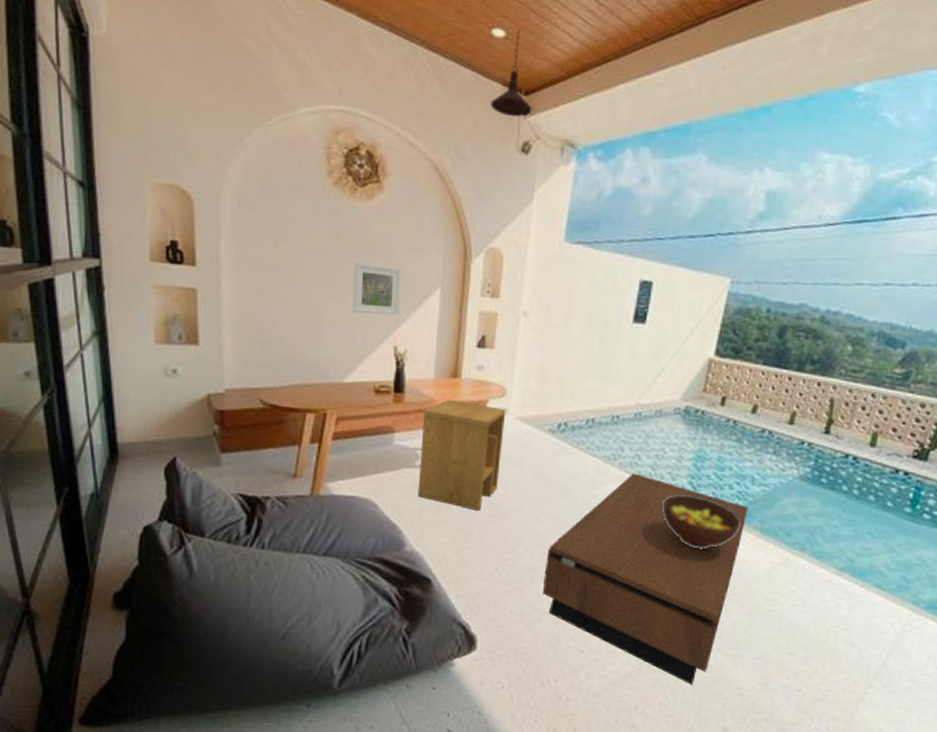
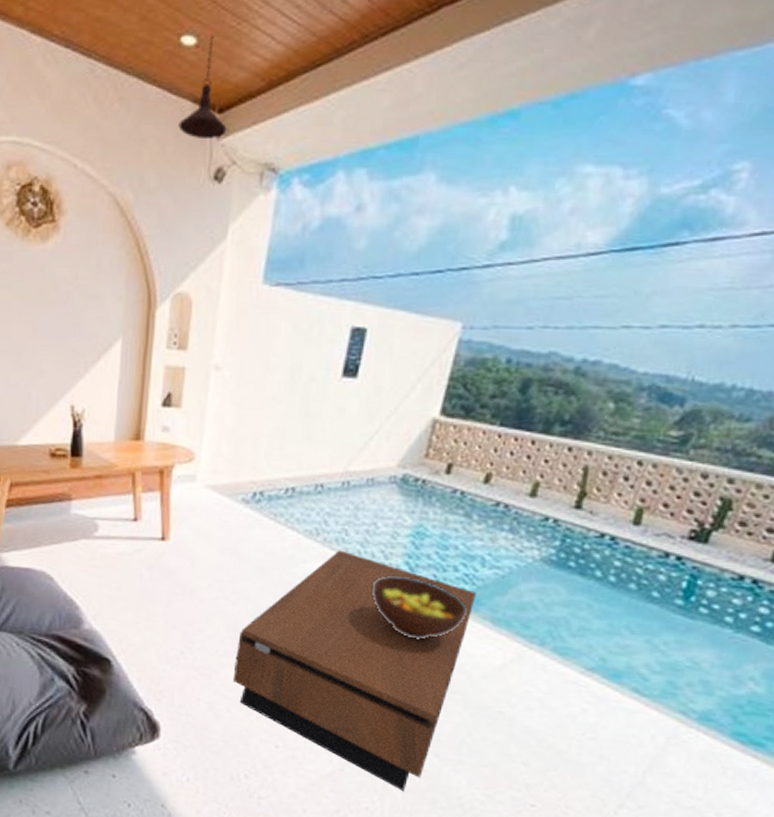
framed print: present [352,262,401,316] -> none [26,313,78,371]
side table: present [417,399,506,510] -> none [96,464,194,587]

